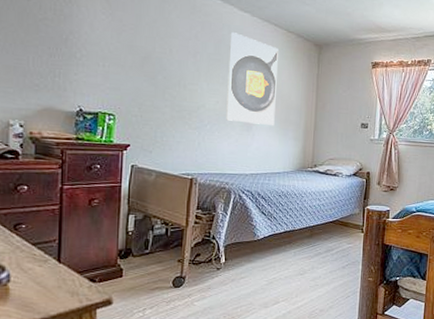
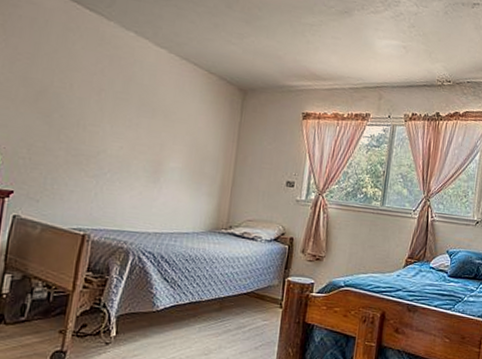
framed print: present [226,32,278,125] -> none [130,69,197,178]

